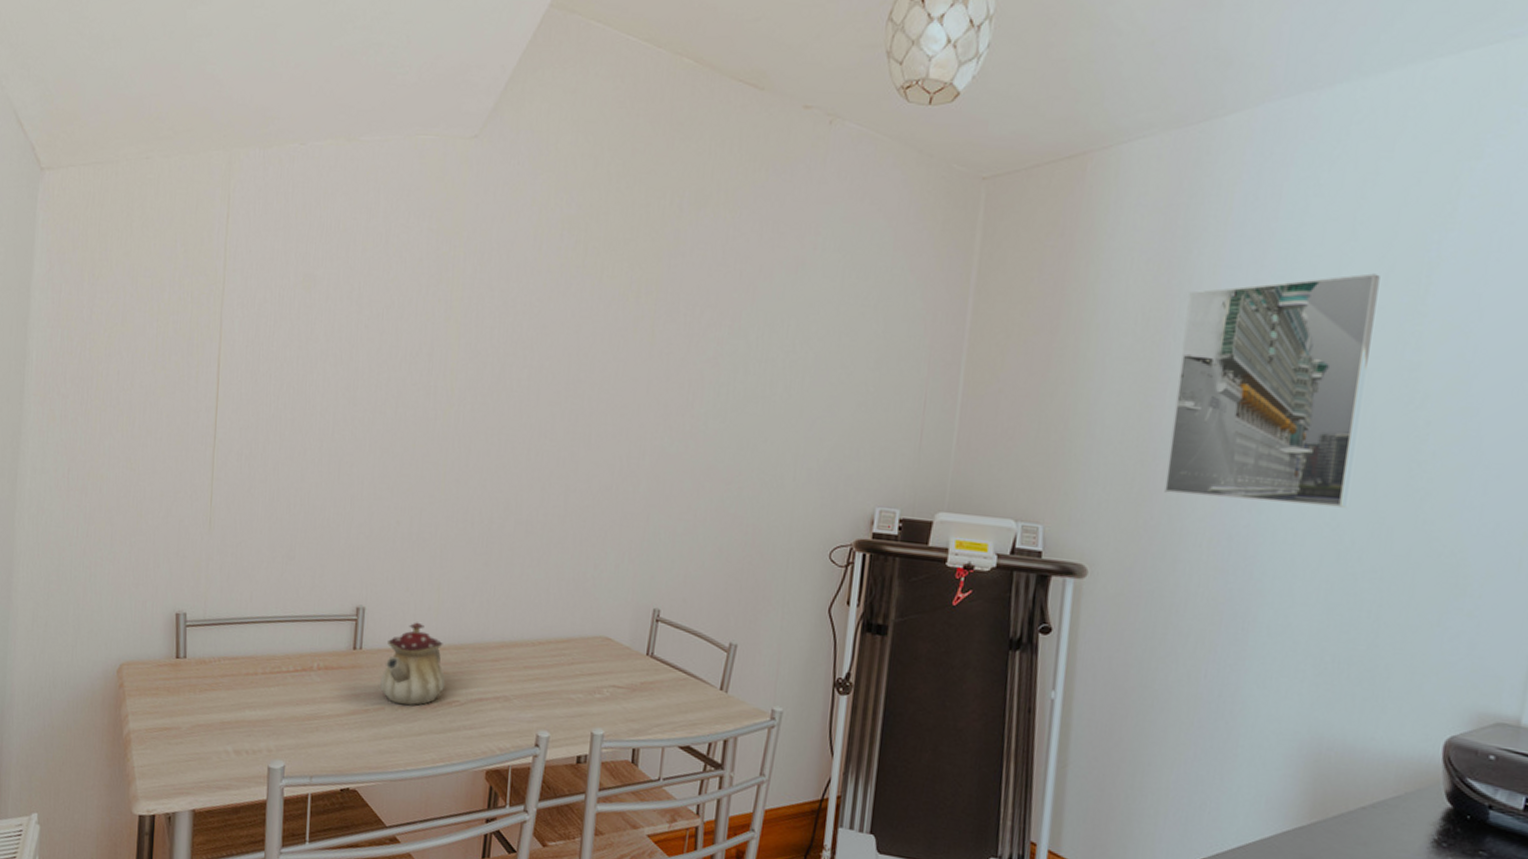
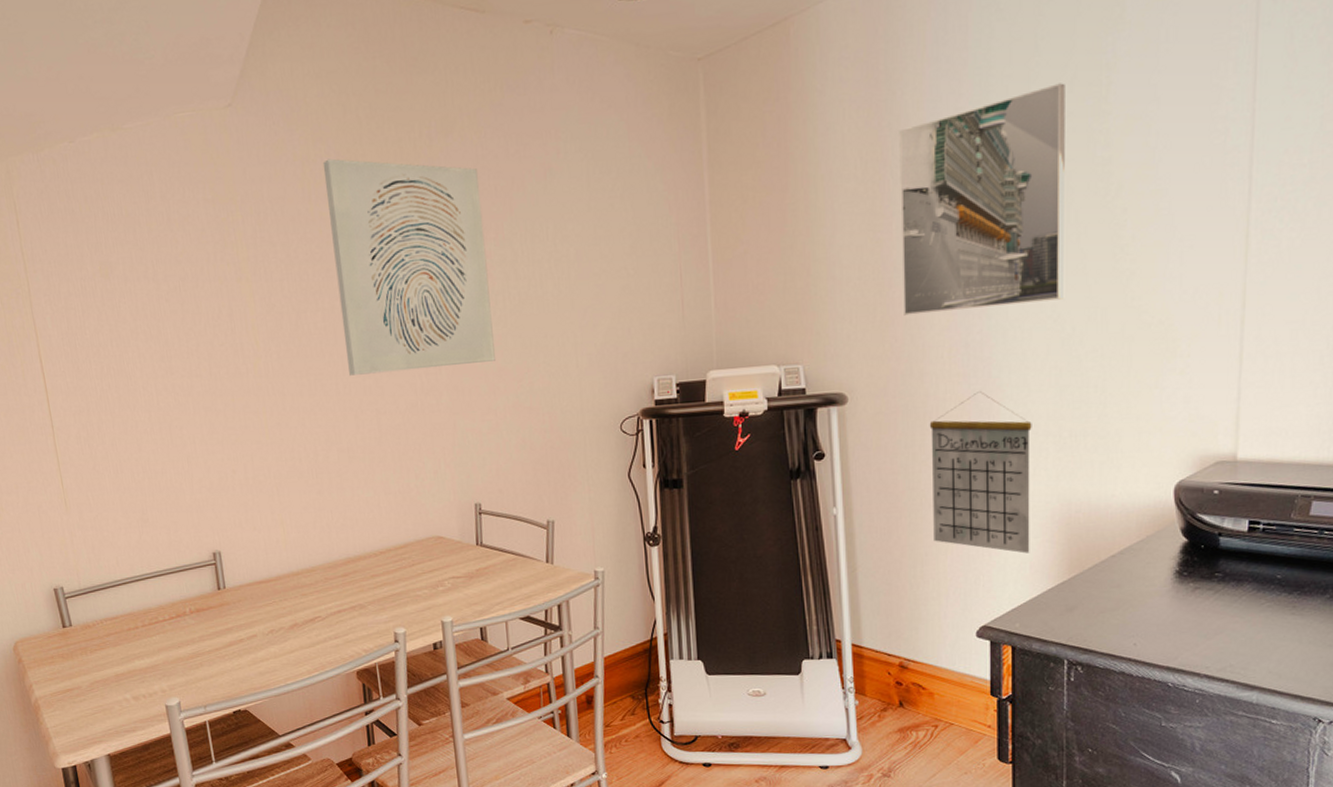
teapot: present [379,622,446,705] -> none [247,555,306,630]
wall art: none [545,210,725,457] -> present [322,158,495,376]
calendar: none [1160,592,1291,786] -> present [929,391,1032,554]

